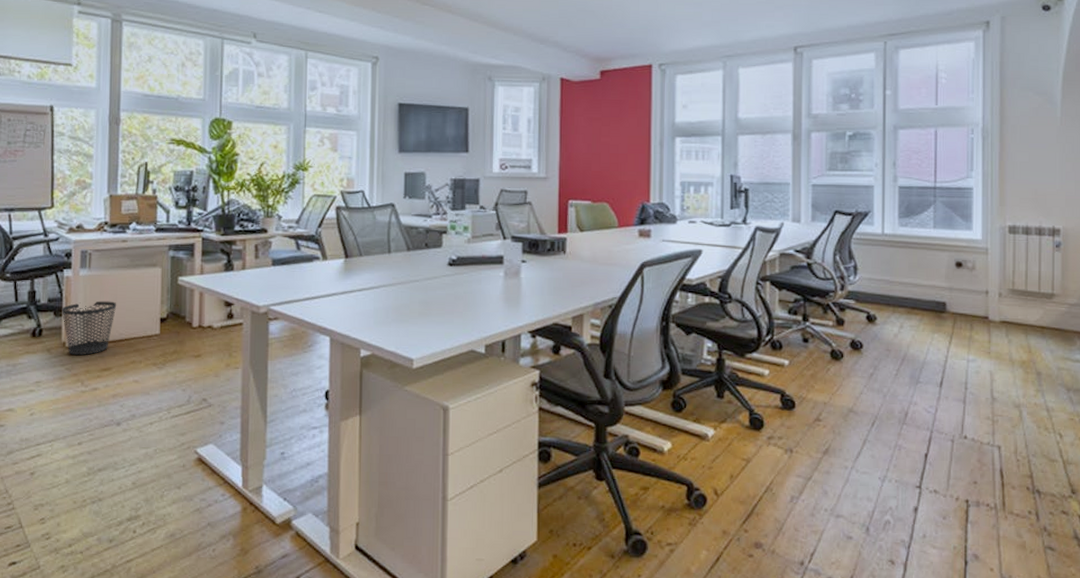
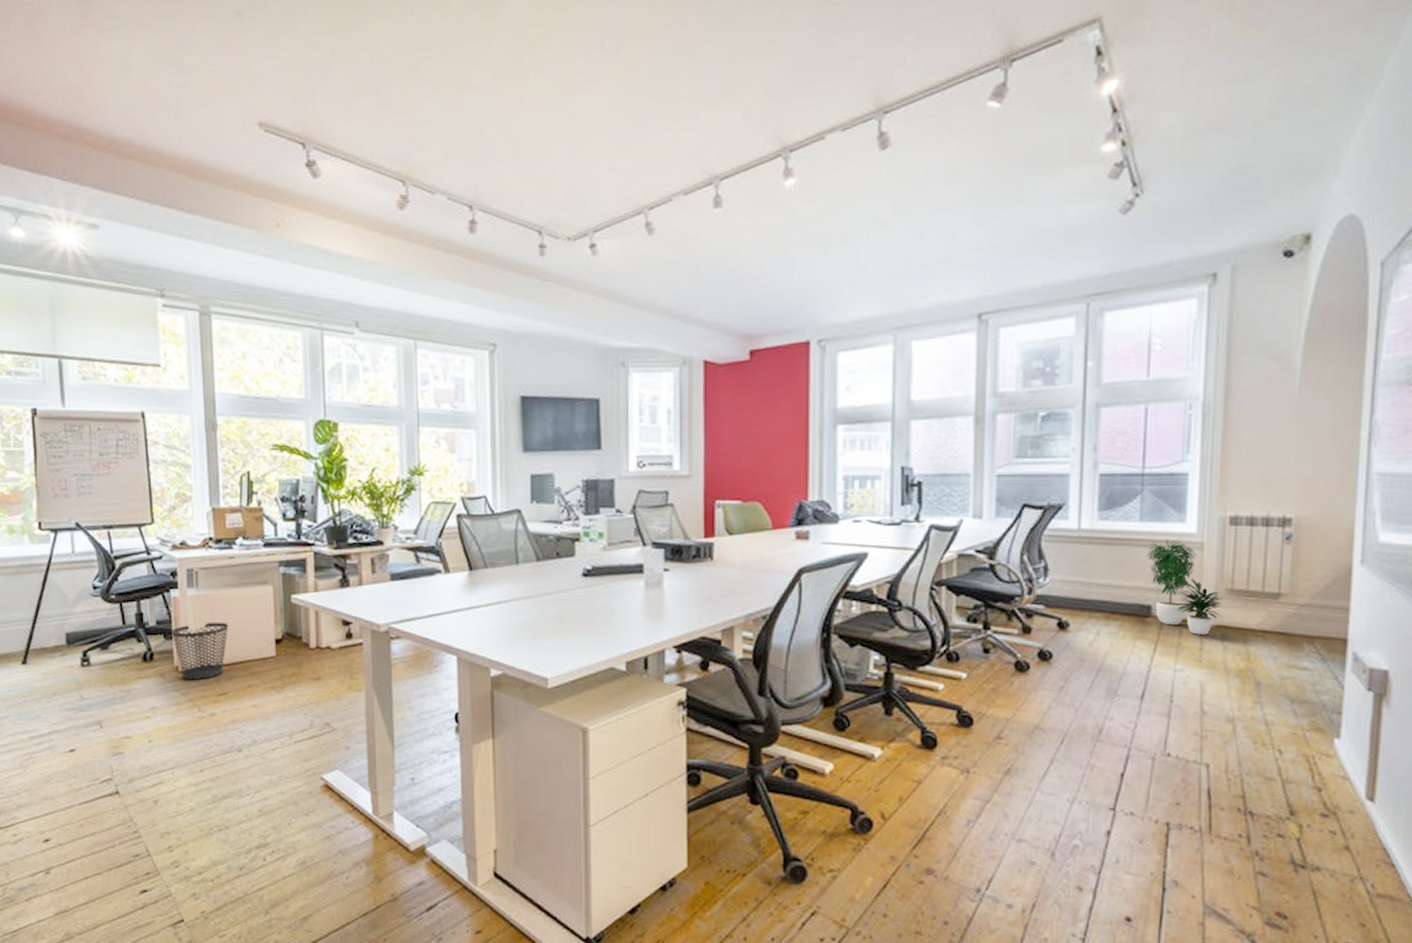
potted plant: none [940,244,1008,329] -> present [1146,539,1224,635]

